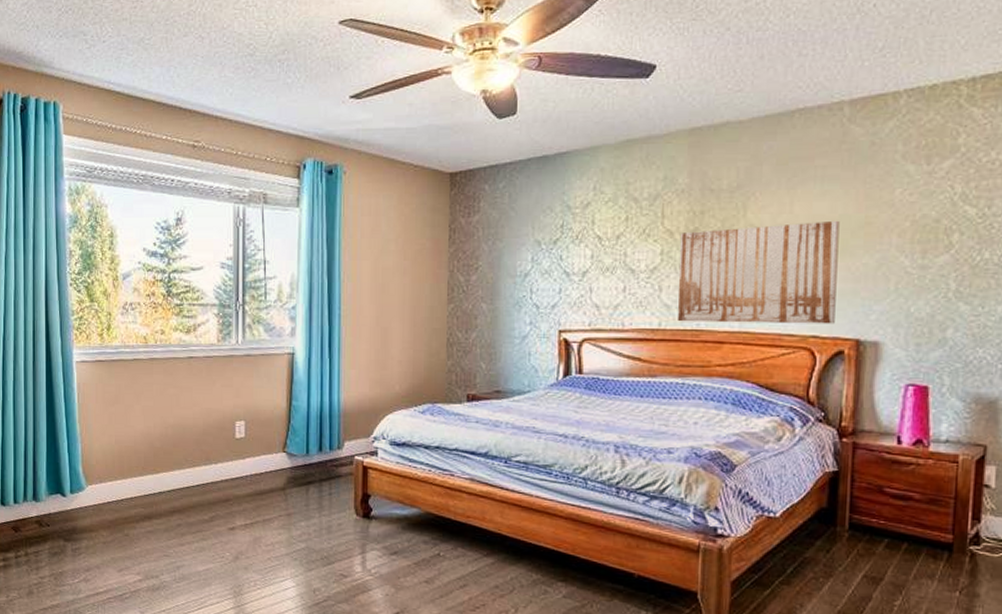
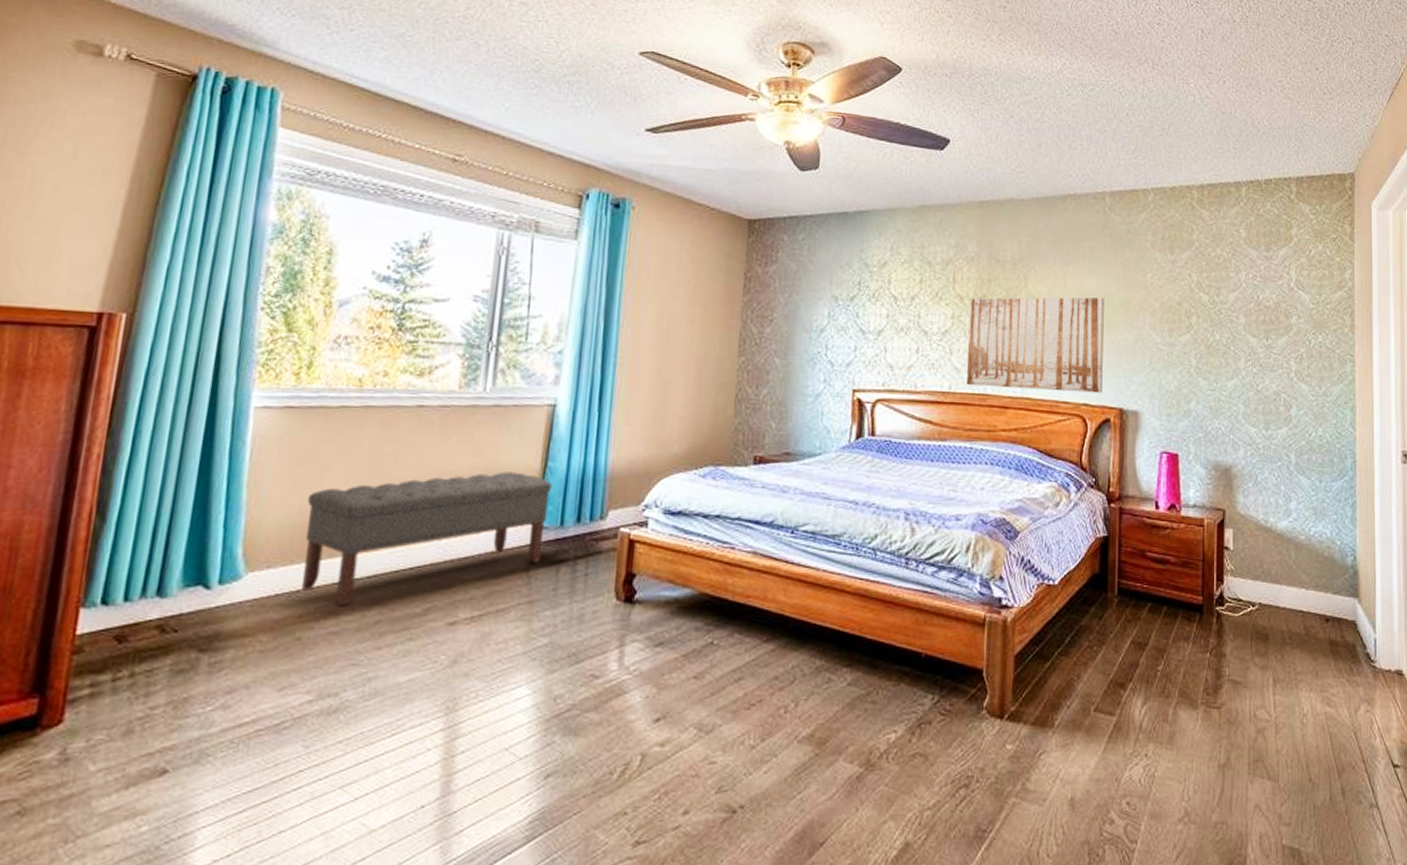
bench: none [120,409,297,513] -> present [302,472,552,607]

